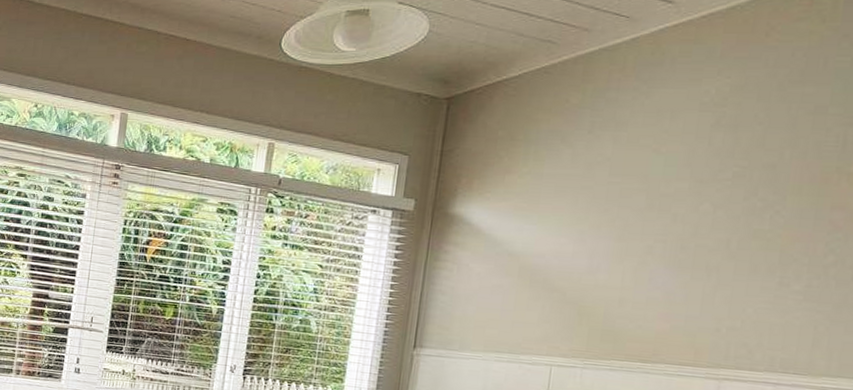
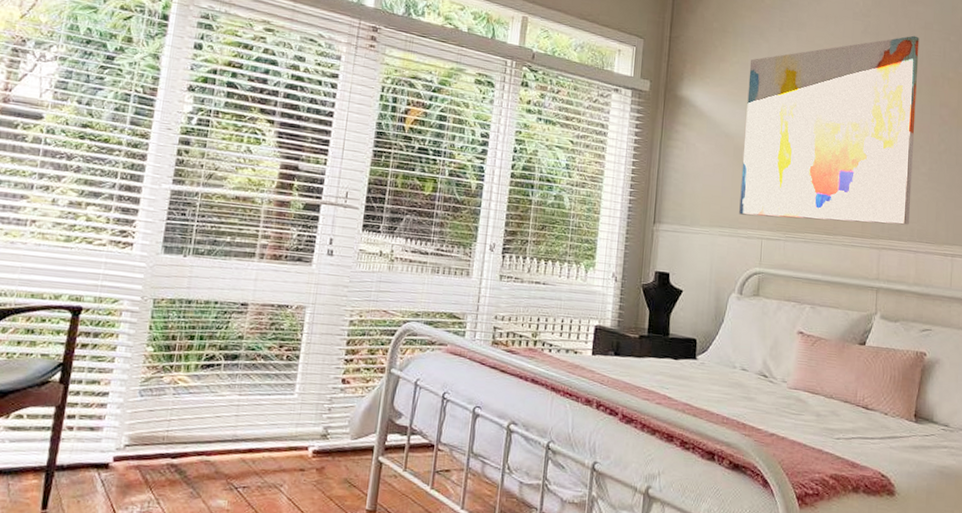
wall art: none [522,124,804,353] -> present [739,35,920,225]

